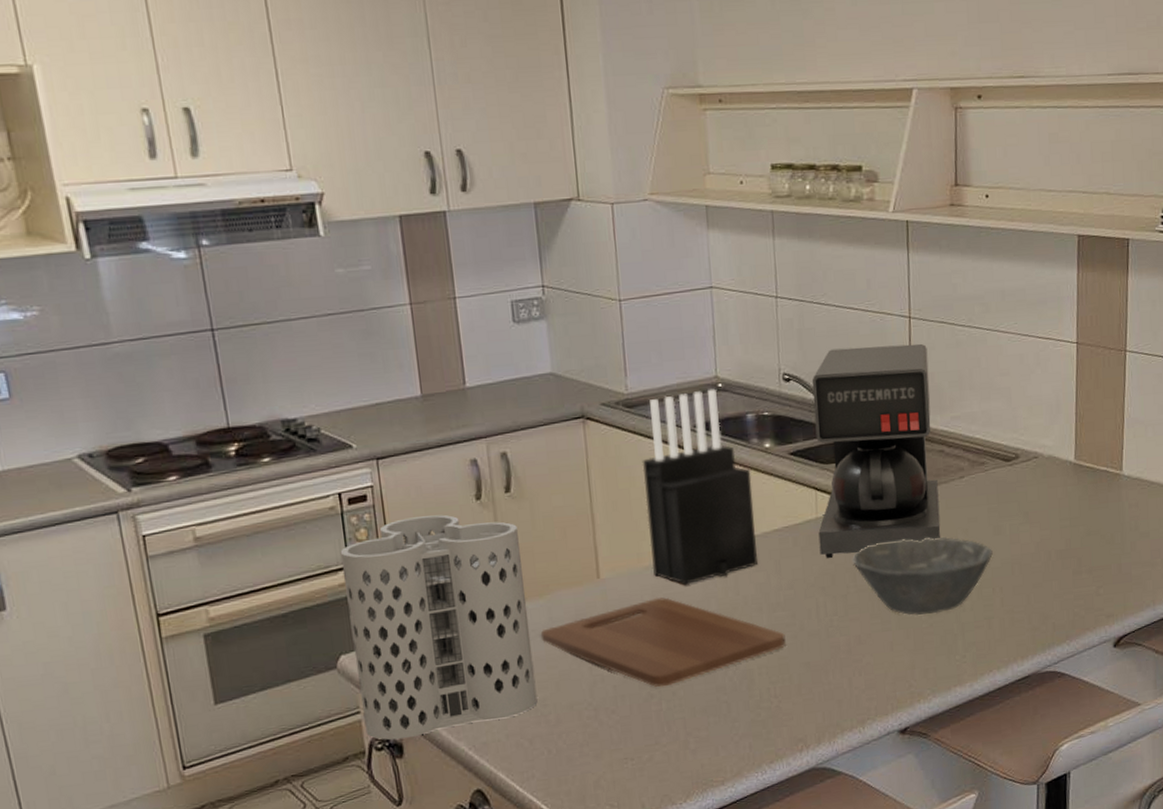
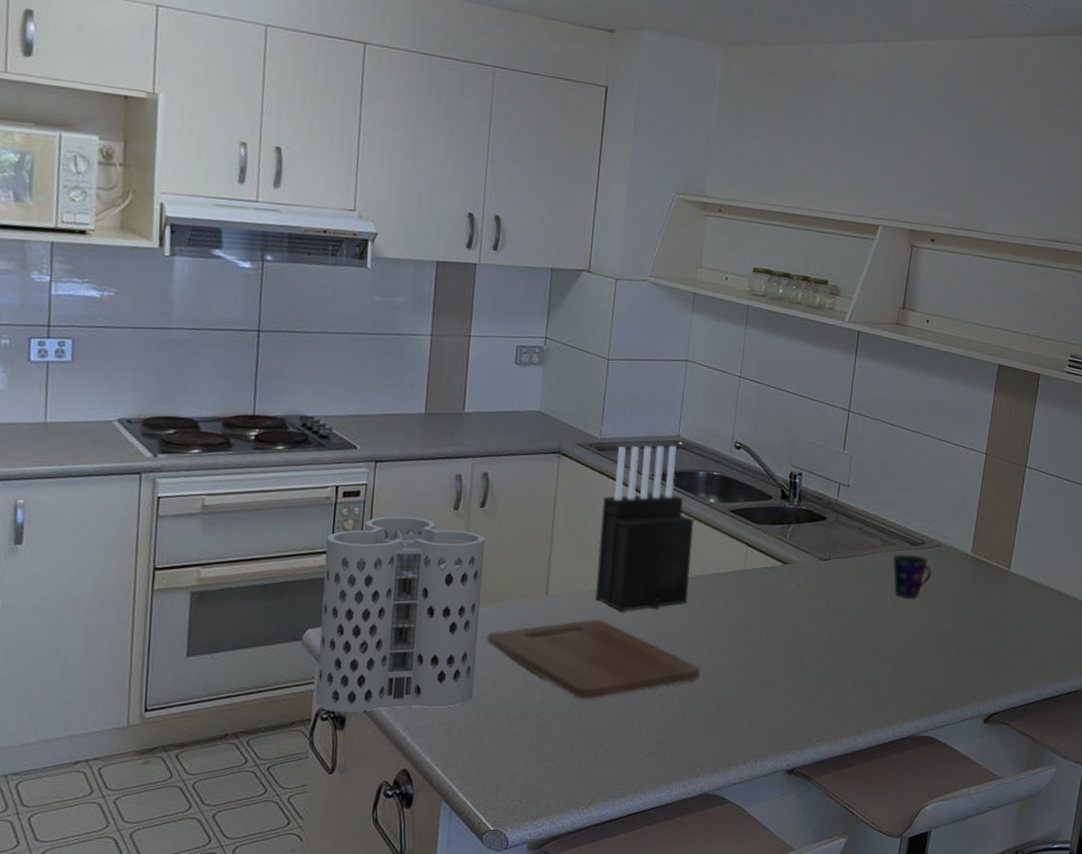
coffee maker: present [811,343,940,559] -> none [742,427,860,608]
bowl: present [852,536,993,616] -> none [769,599,891,670]
cup: none [984,472,1032,522] -> present [892,554,932,599]

